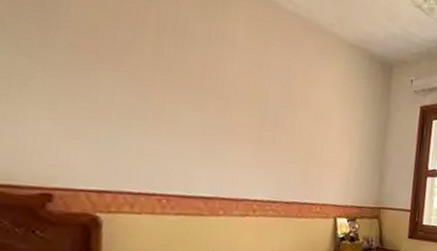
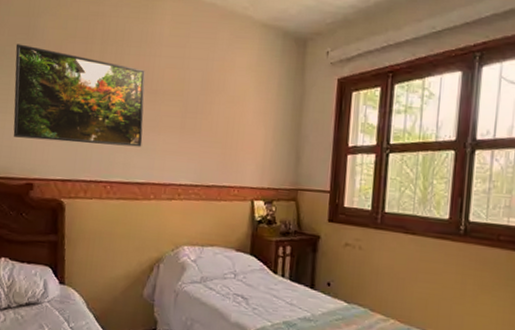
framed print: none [18,15,214,158] -> present [13,44,145,147]

